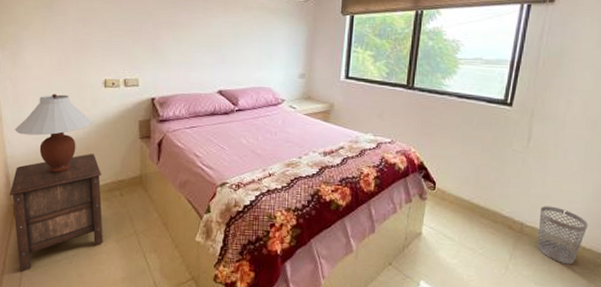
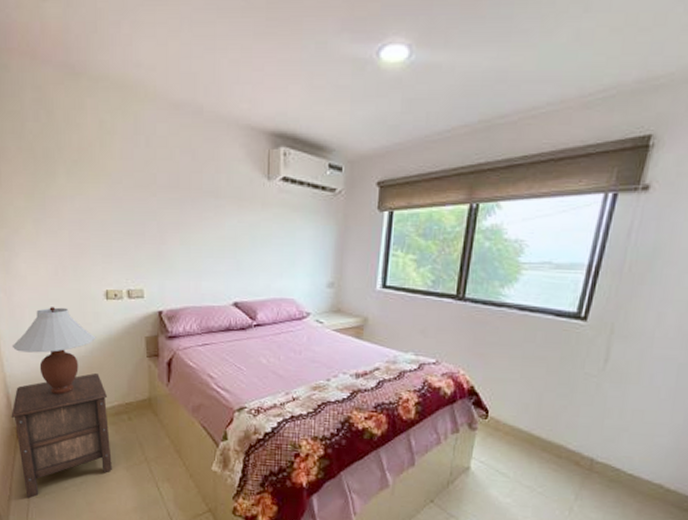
wastebasket: present [537,206,589,265] -> none [609,439,676,508]

